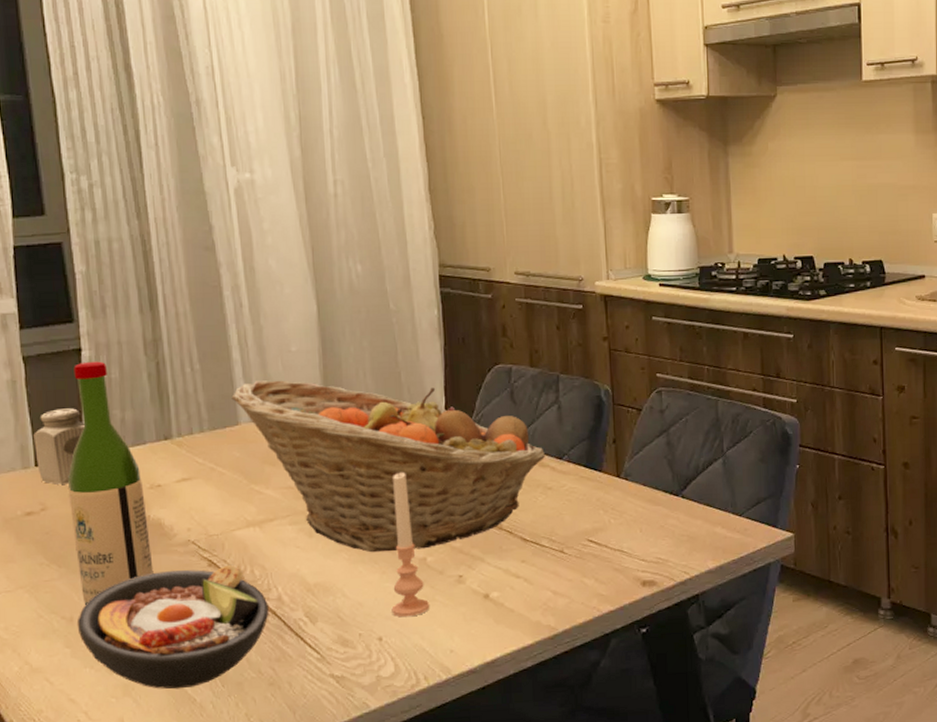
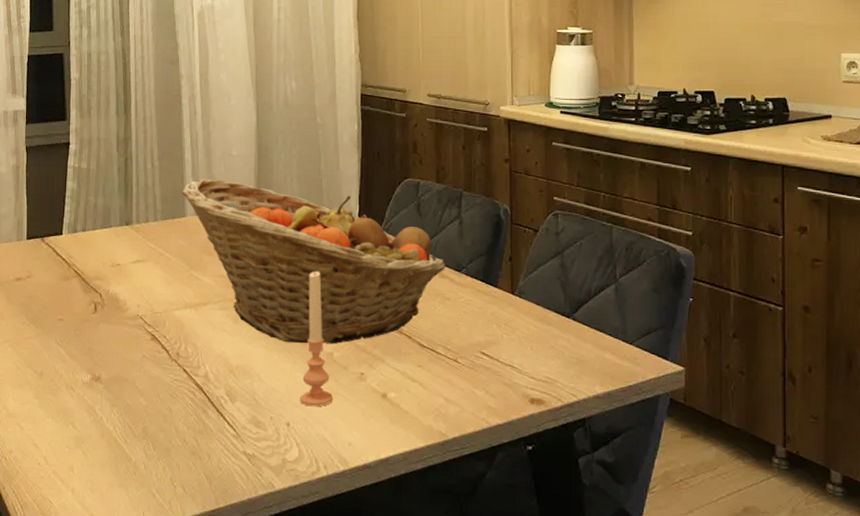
salt shaker: present [33,408,85,485] -> none [28,192,66,257]
wine bottle: present [68,361,154,605] -> none [49,154,108,363]
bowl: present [78,564,269,690] -> none [46,340,197,448]

